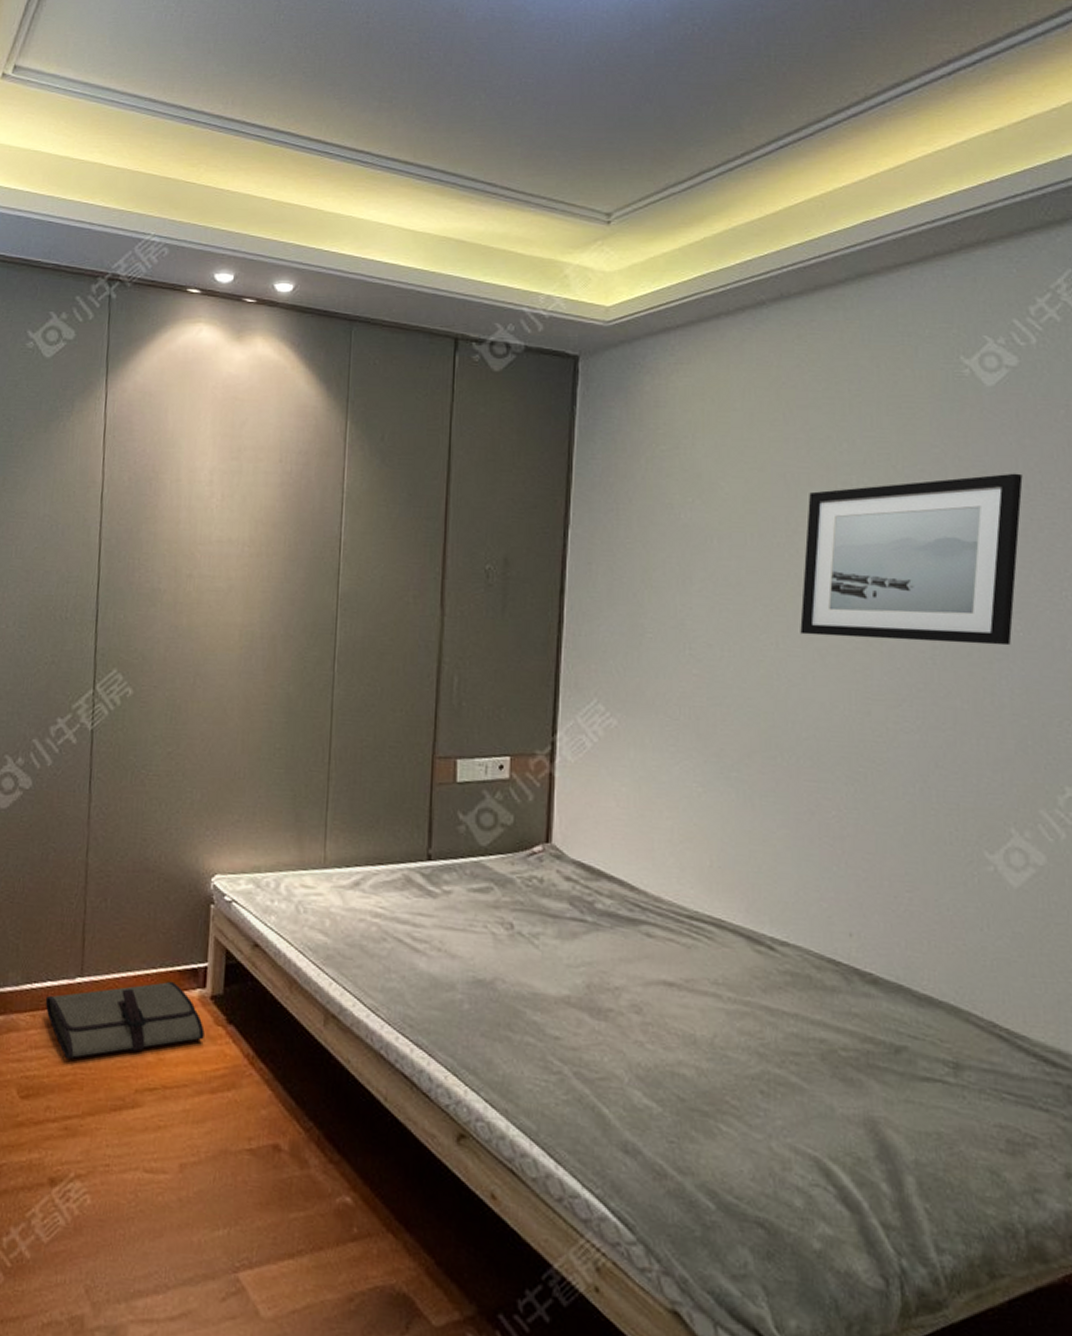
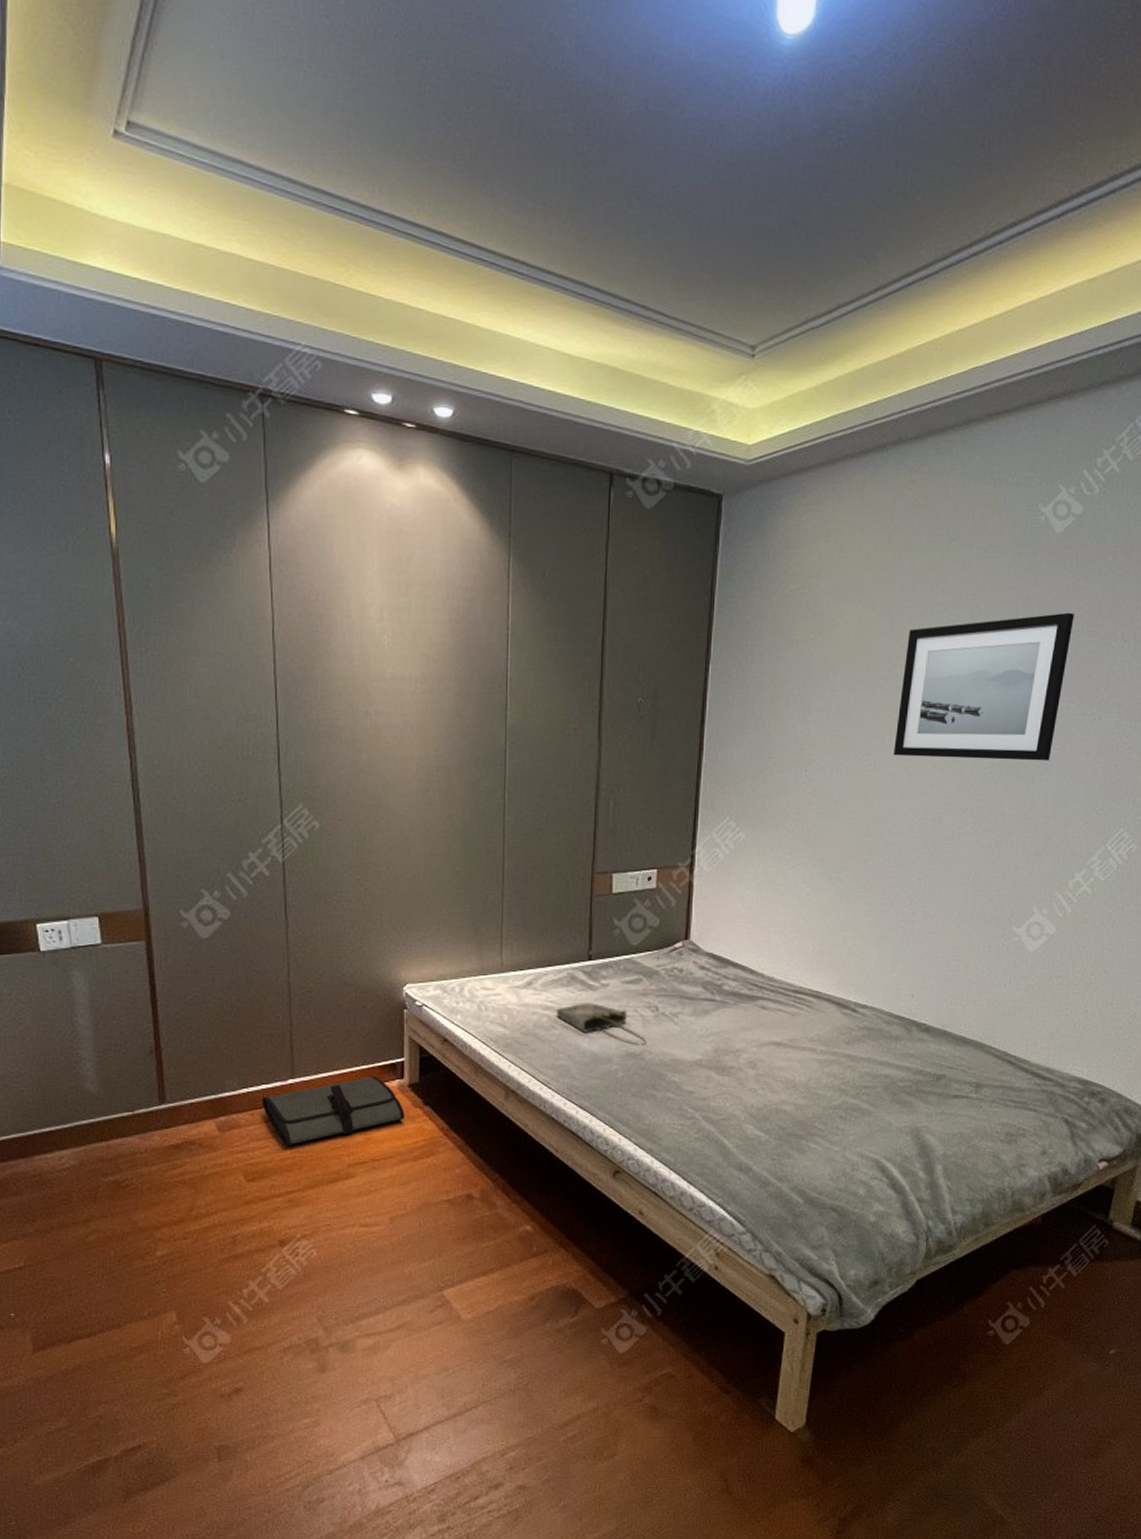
tote bag: none [388,912,499,970] -> present [556,1003,647,1044]

